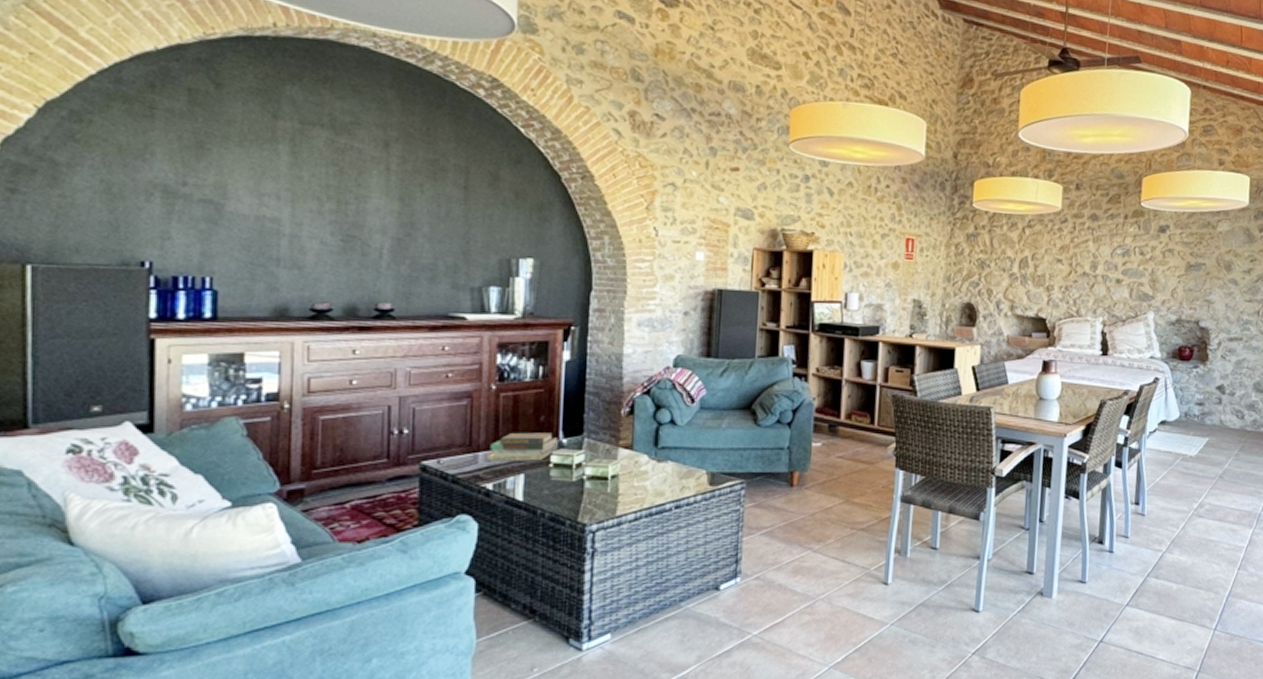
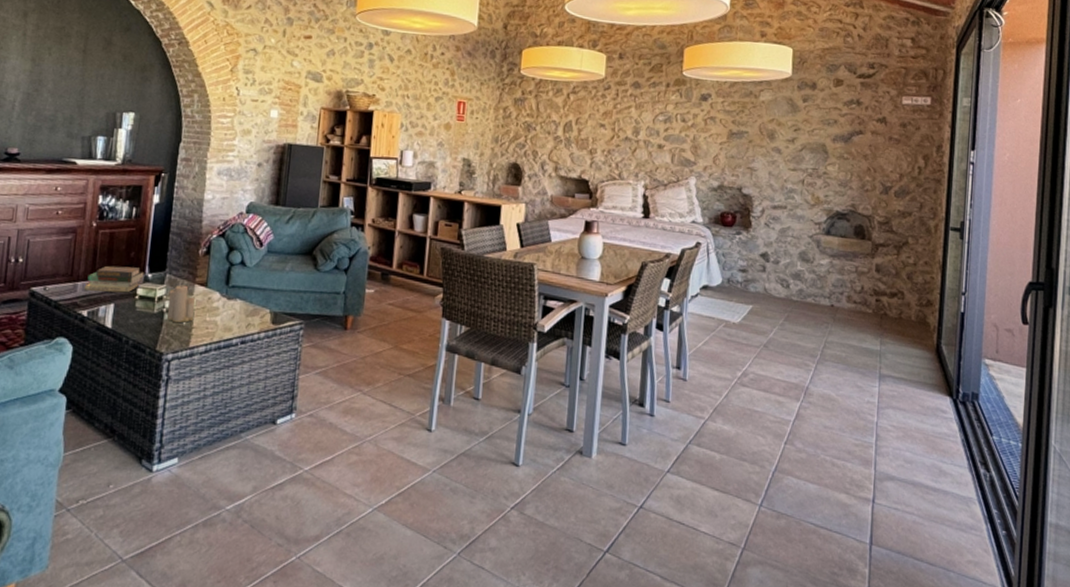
candle: none [587,448,620,491] -> present [167,283,195,323]

